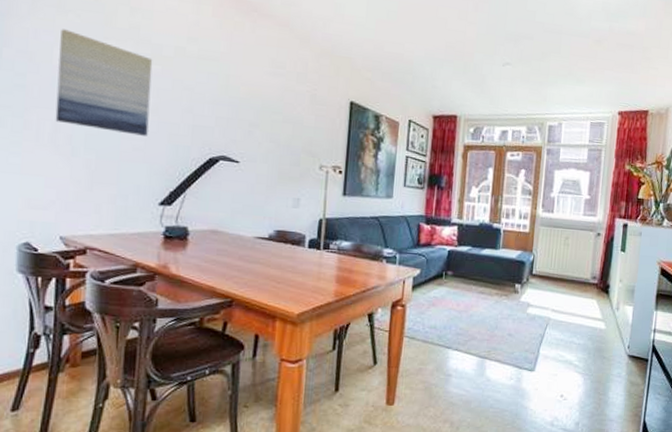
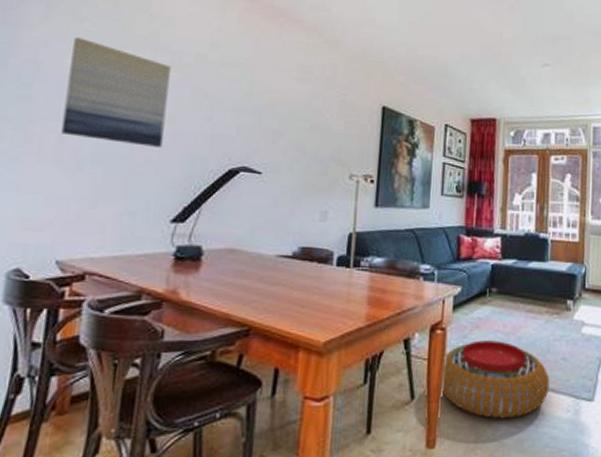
pouf: none [399,316,496,383] -> present [440,340,550,419]

